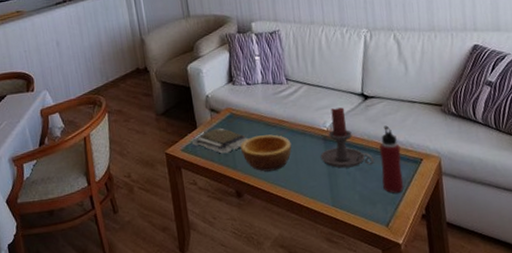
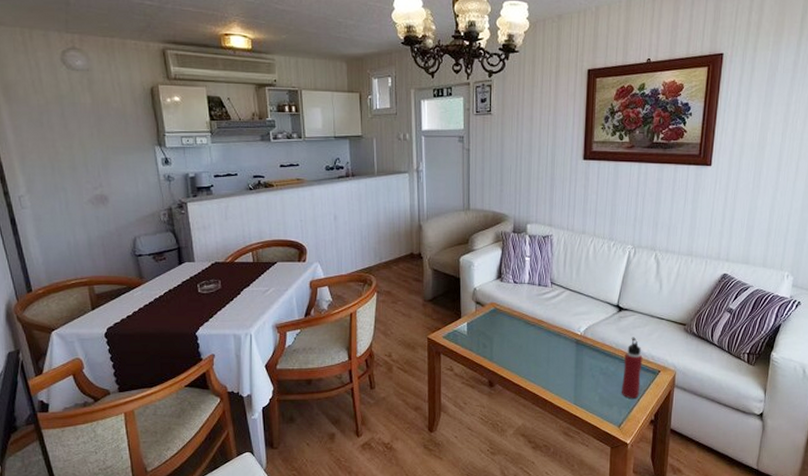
book: present [188,128,249,154] -> none [451,319,508,345]
bowl: present [241,134,292,172] -> none [499,332,546,366]
candle holder: present [320,107,375,168] -> none [570,315,618,371]

